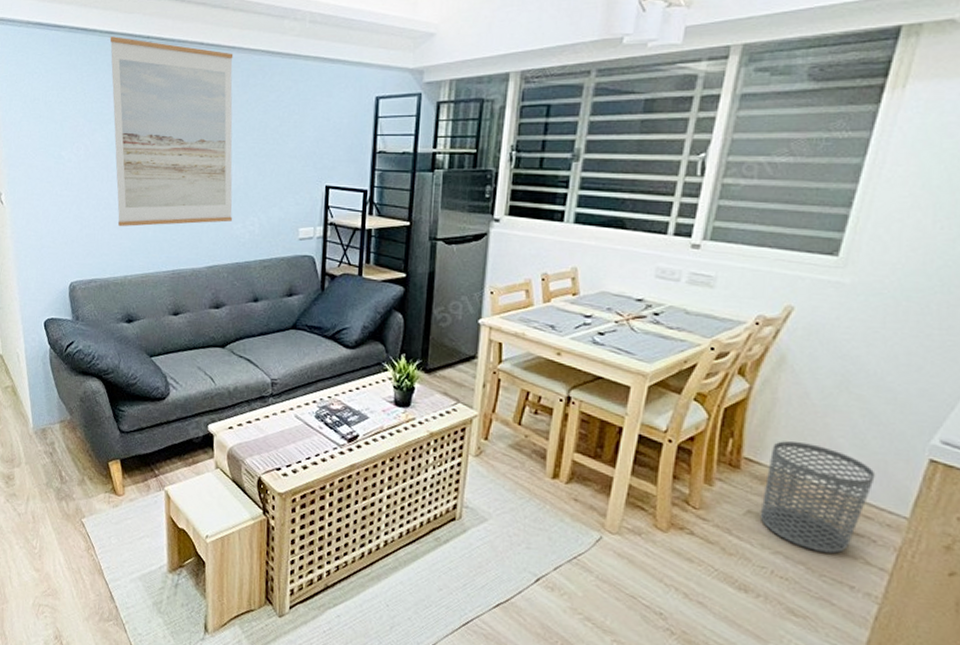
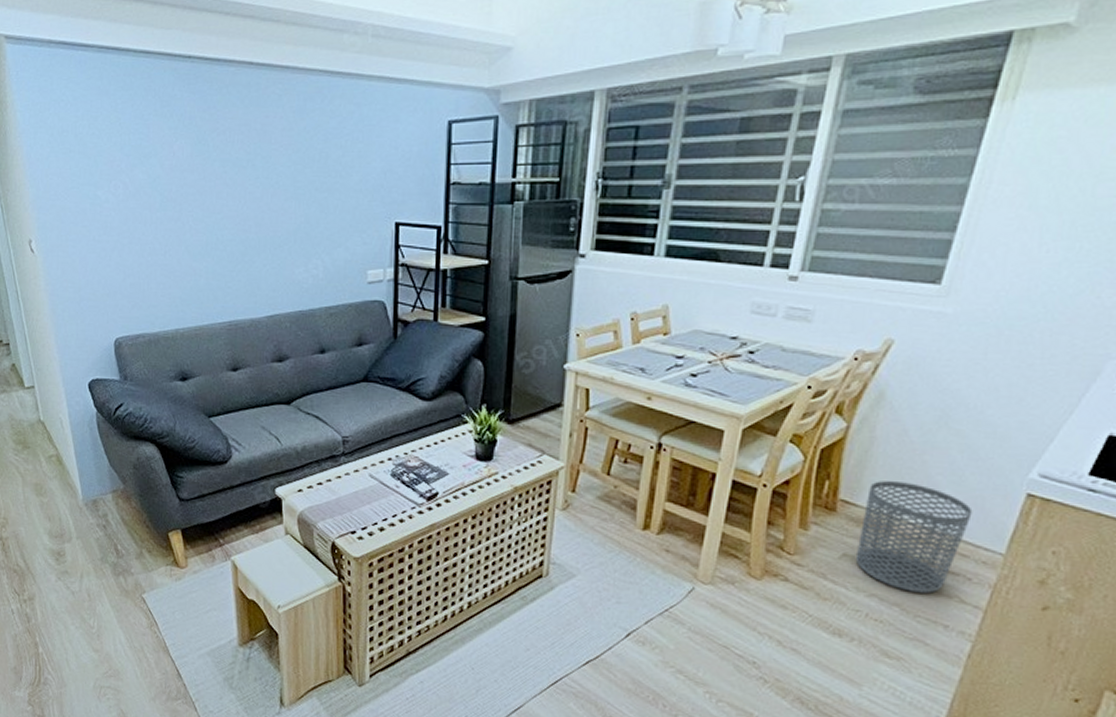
wall art: present [109,36,234,227] -> none [145,56,293,275]

